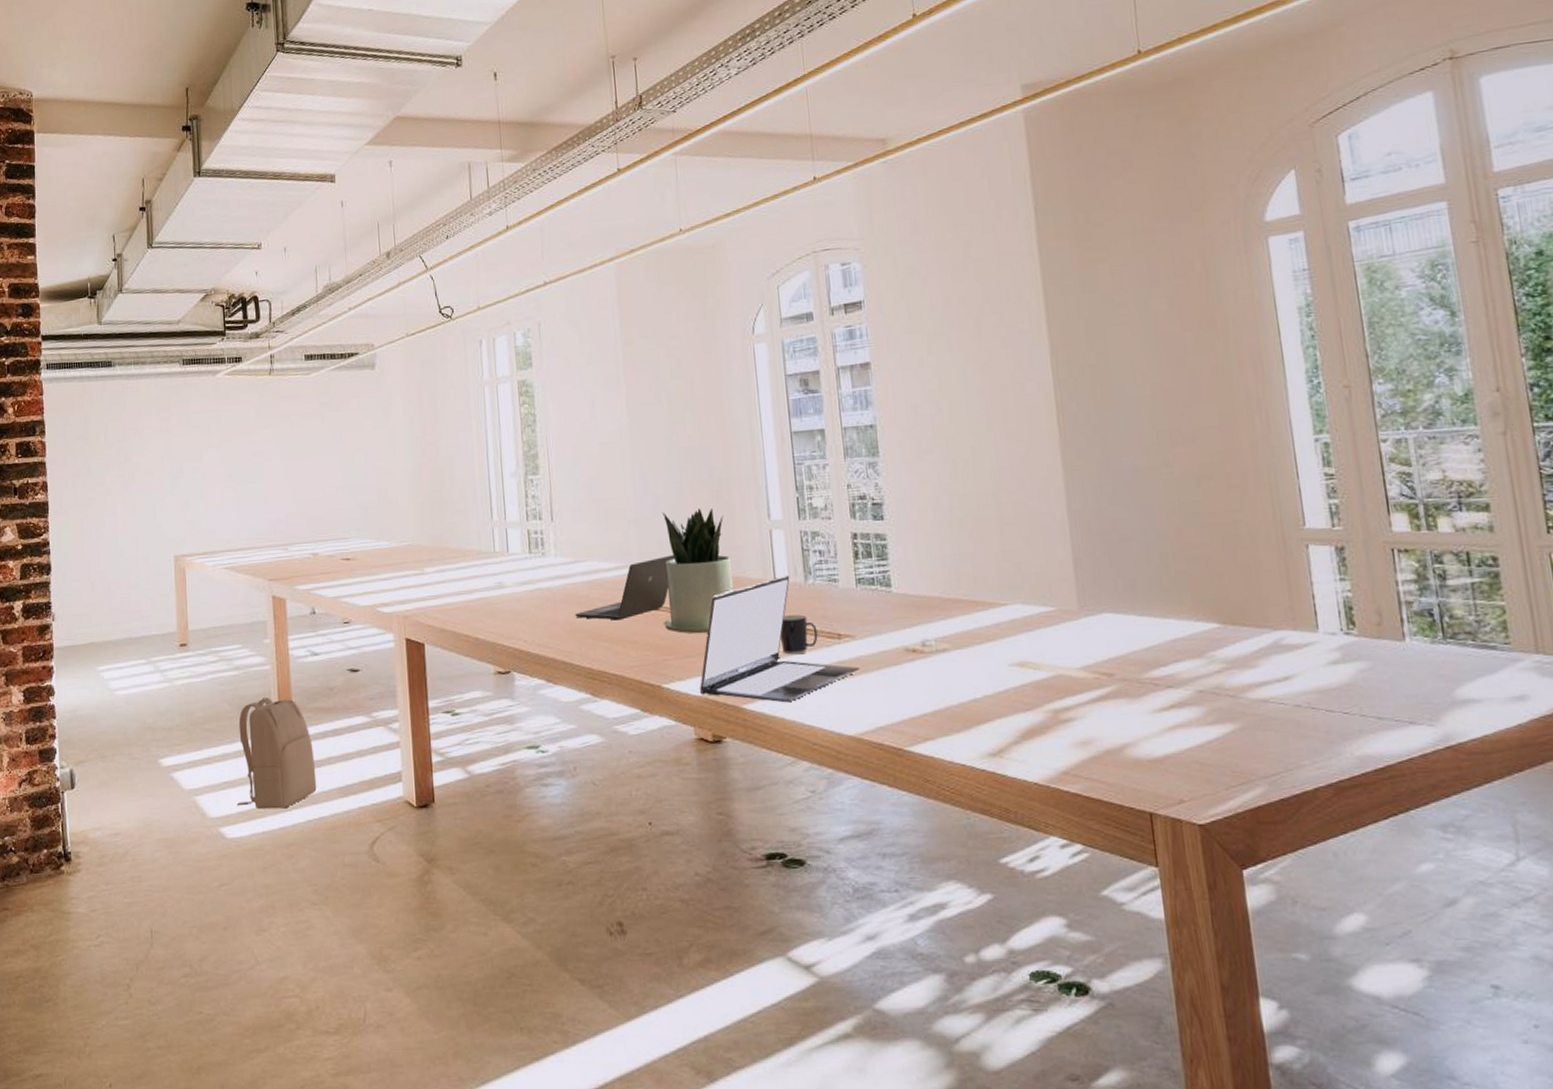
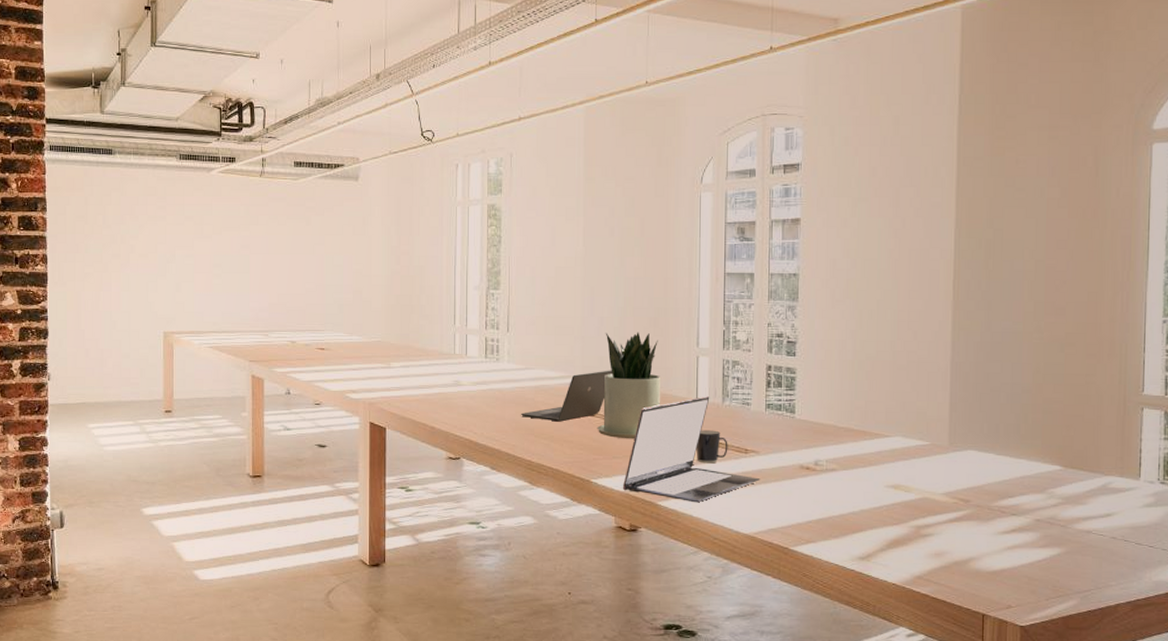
backpack: present [238,697,317,810] -> none [211,463,282,558]

